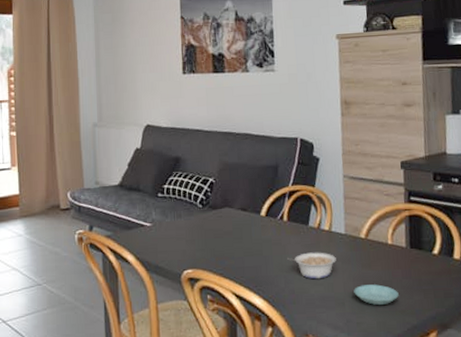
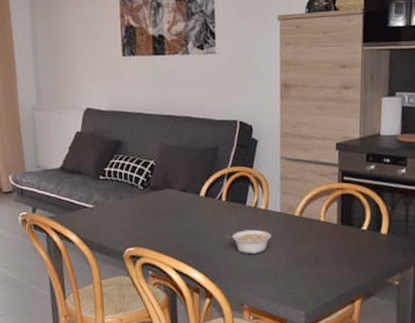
saucer: present [353,284,399,305] -> none [287,258,328,277]

